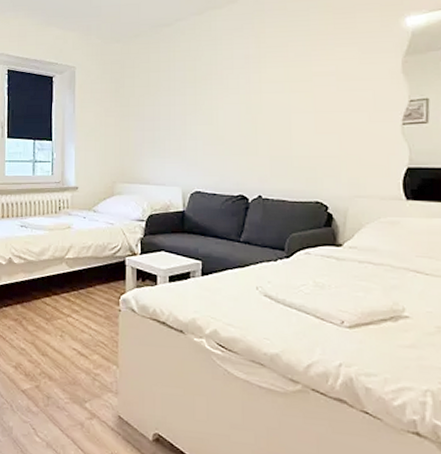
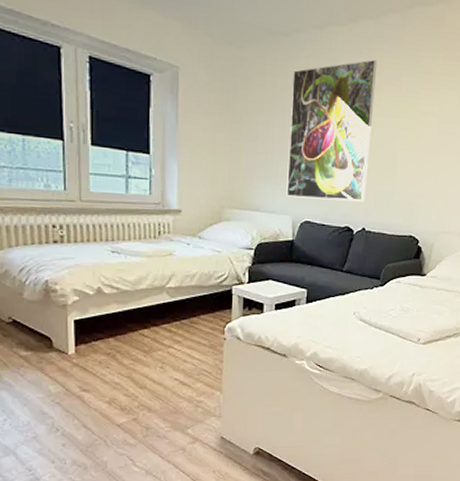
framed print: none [174,31,260,169] -> present [286,59,378,202]

